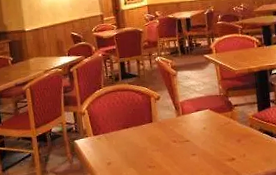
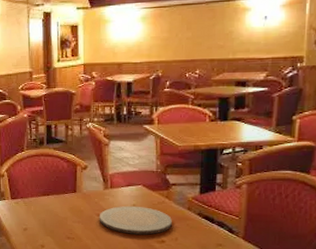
plate: none [175,129,239,156] -> present [99,206,172,235]

